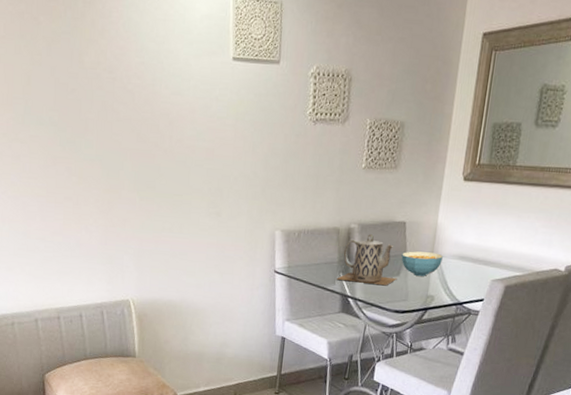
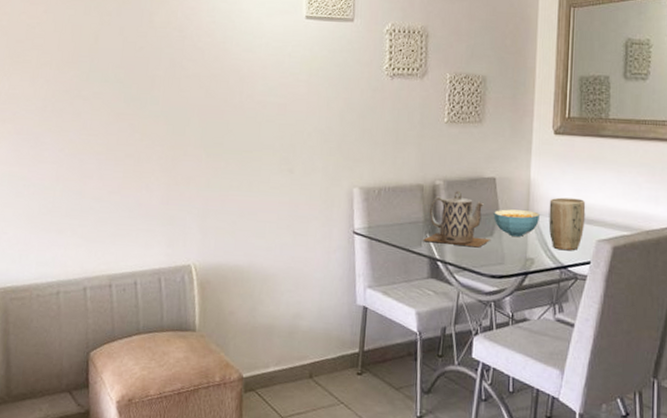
plant pot: none [450,240,486,289] -> present [548,197,586,251]

